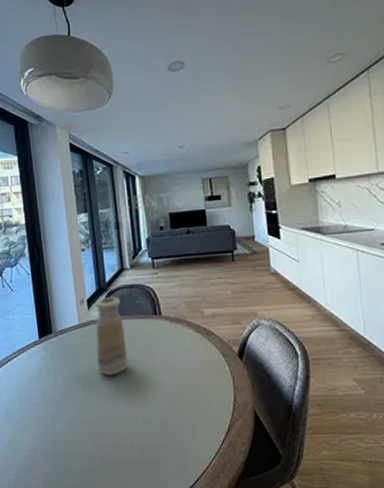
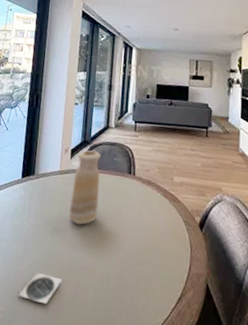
coaster: none [60,430,104,458] -> present [18,272,63,304]

